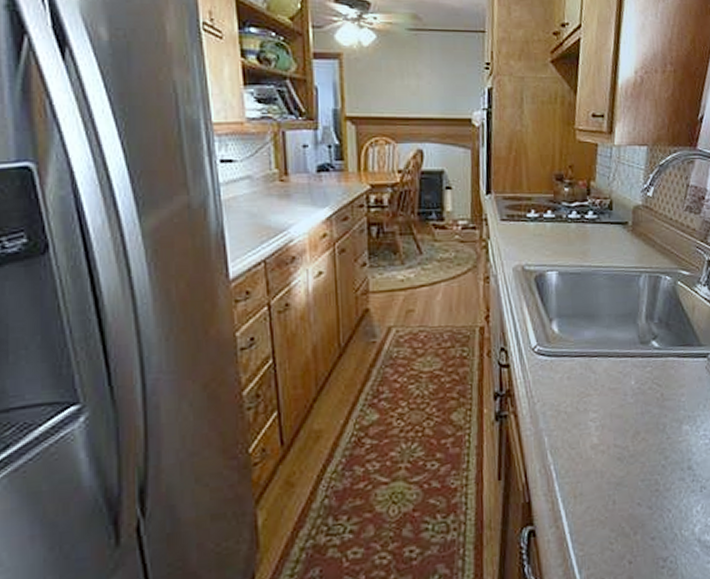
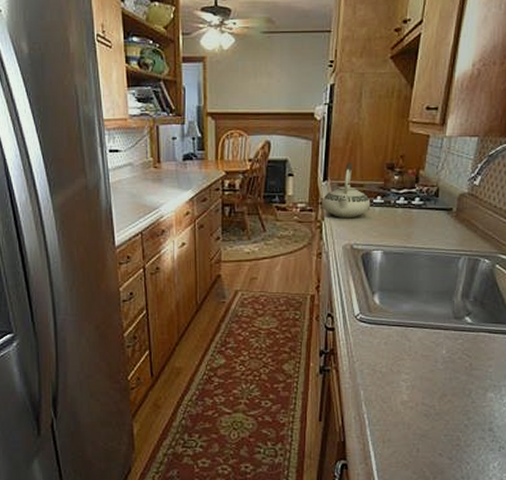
teakettle: none [486,174,541,237] -> present [322,163,371,219]

